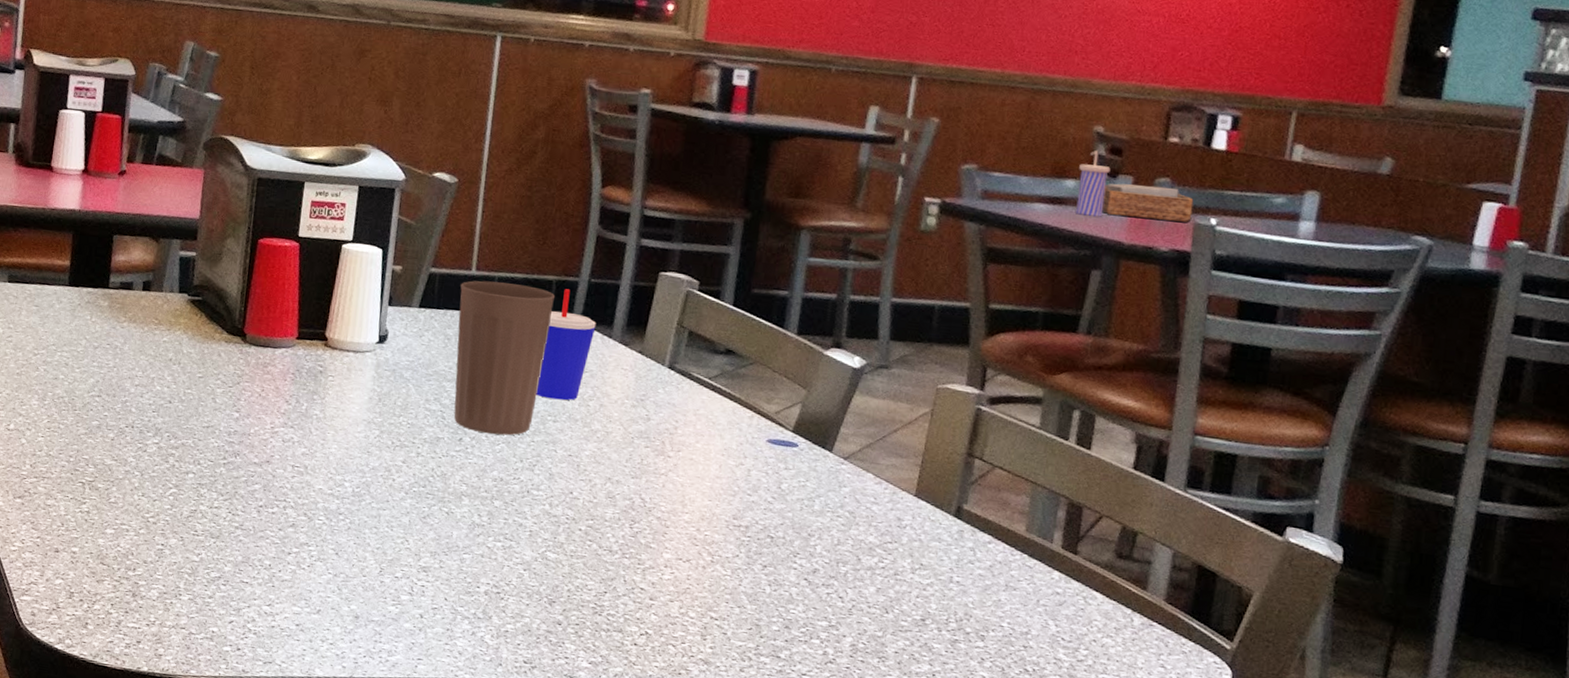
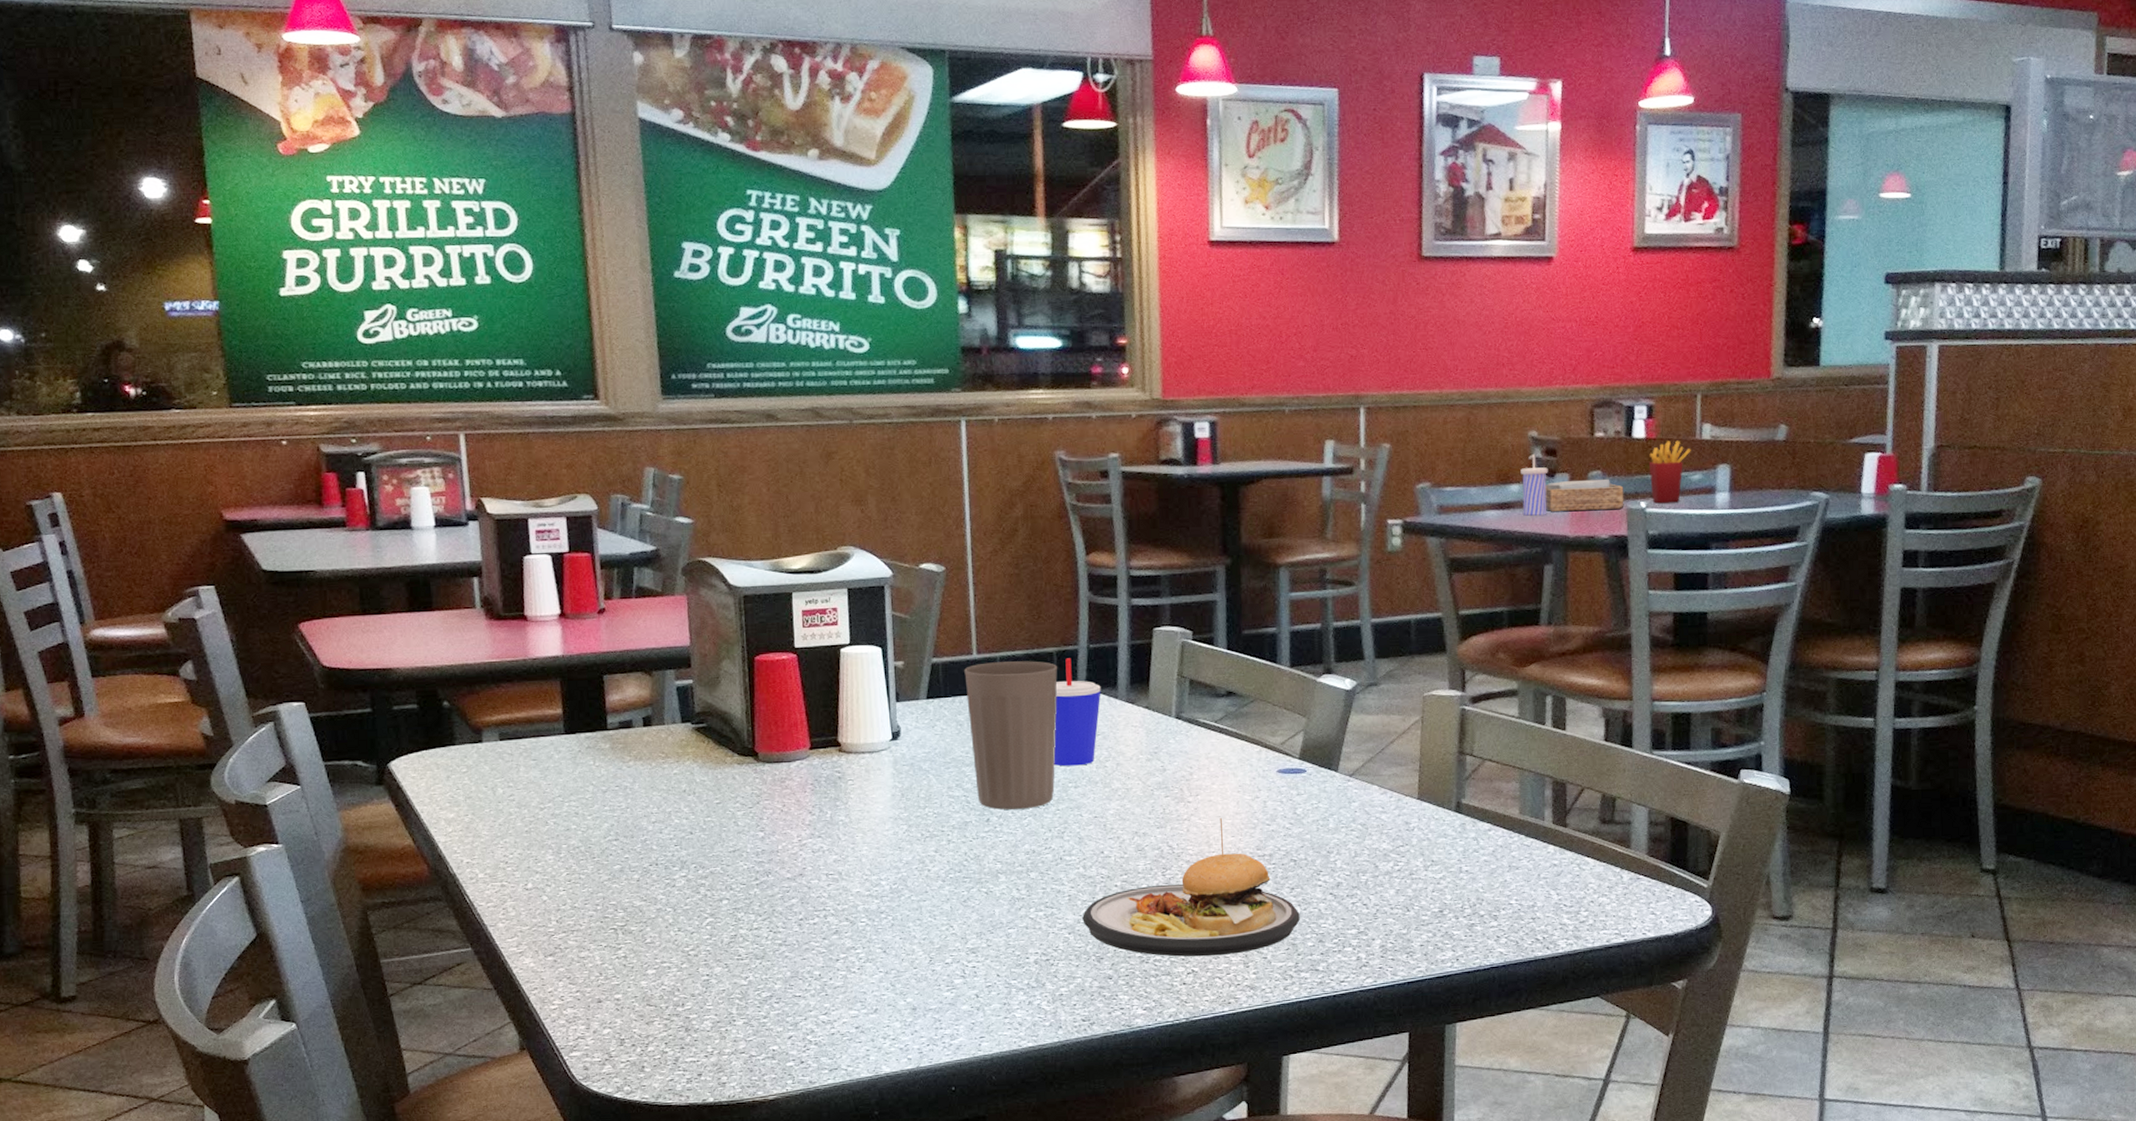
burger: none [540,478,769,624] -> present [1082,817,1300,957]
french fries: none [1224,157,1277,227] -> present [1648,440,1691,505]

